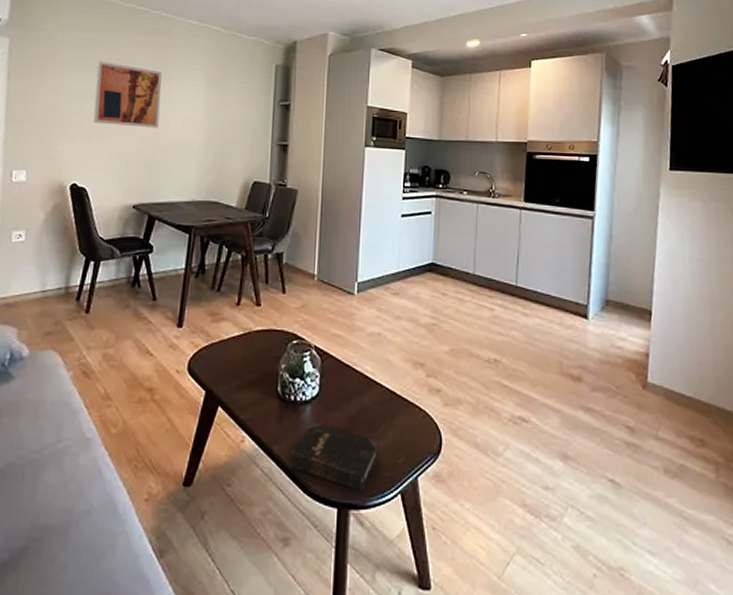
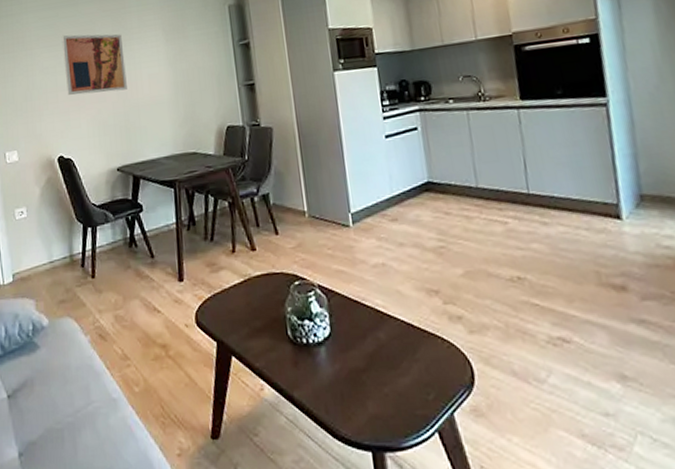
hardback book: present [289,422,379,492] -> none [312,363,407,433]

